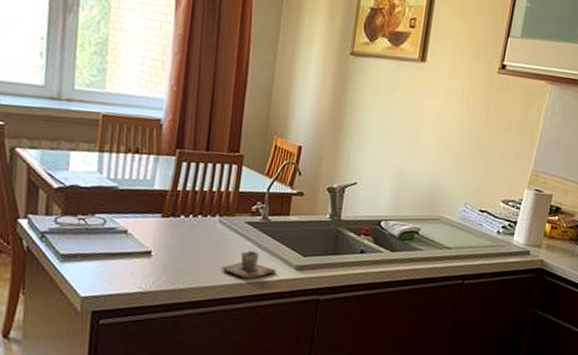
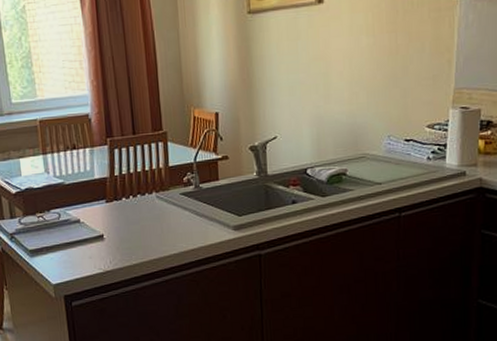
cup: present [221,250,276,280] -> none [166,219,217,246]

